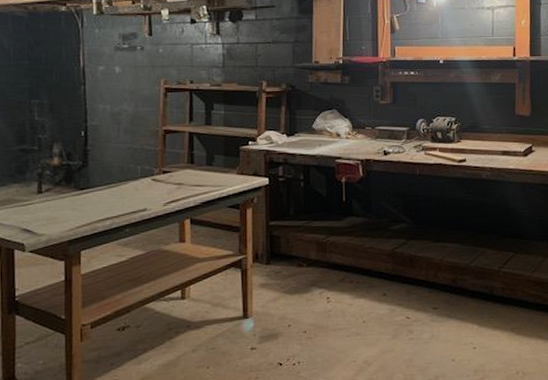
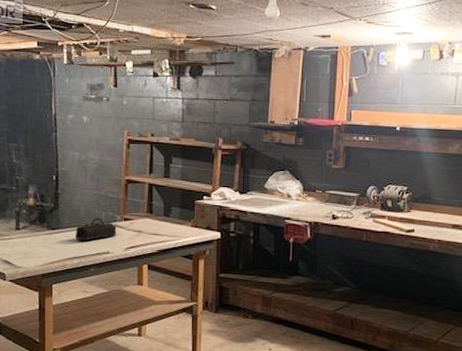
pencil case: none [107,173,155,200] -> present [75,218,117,241]

